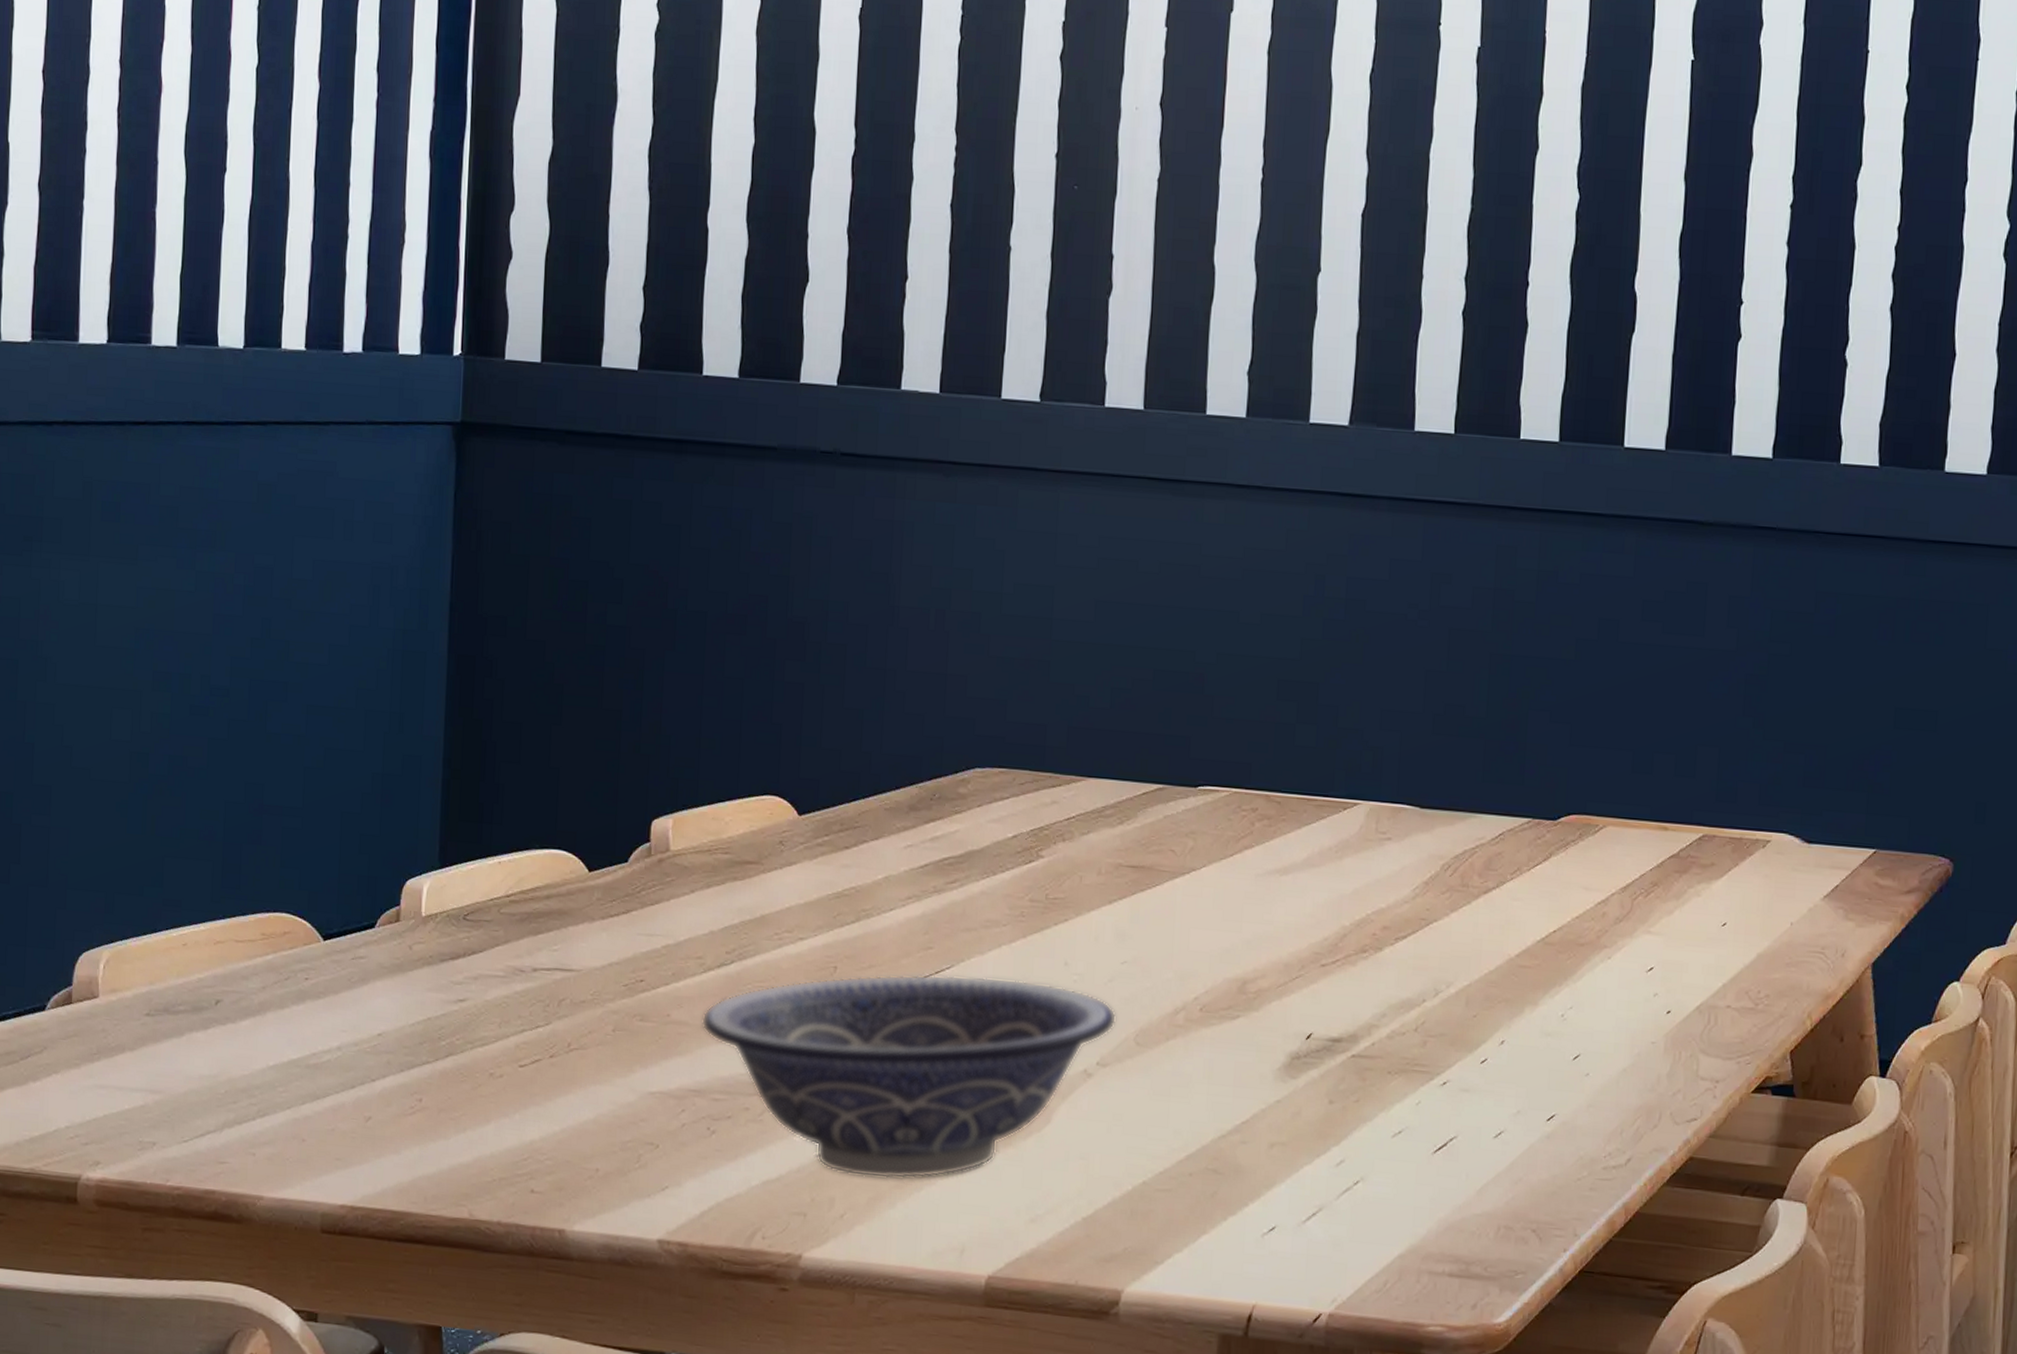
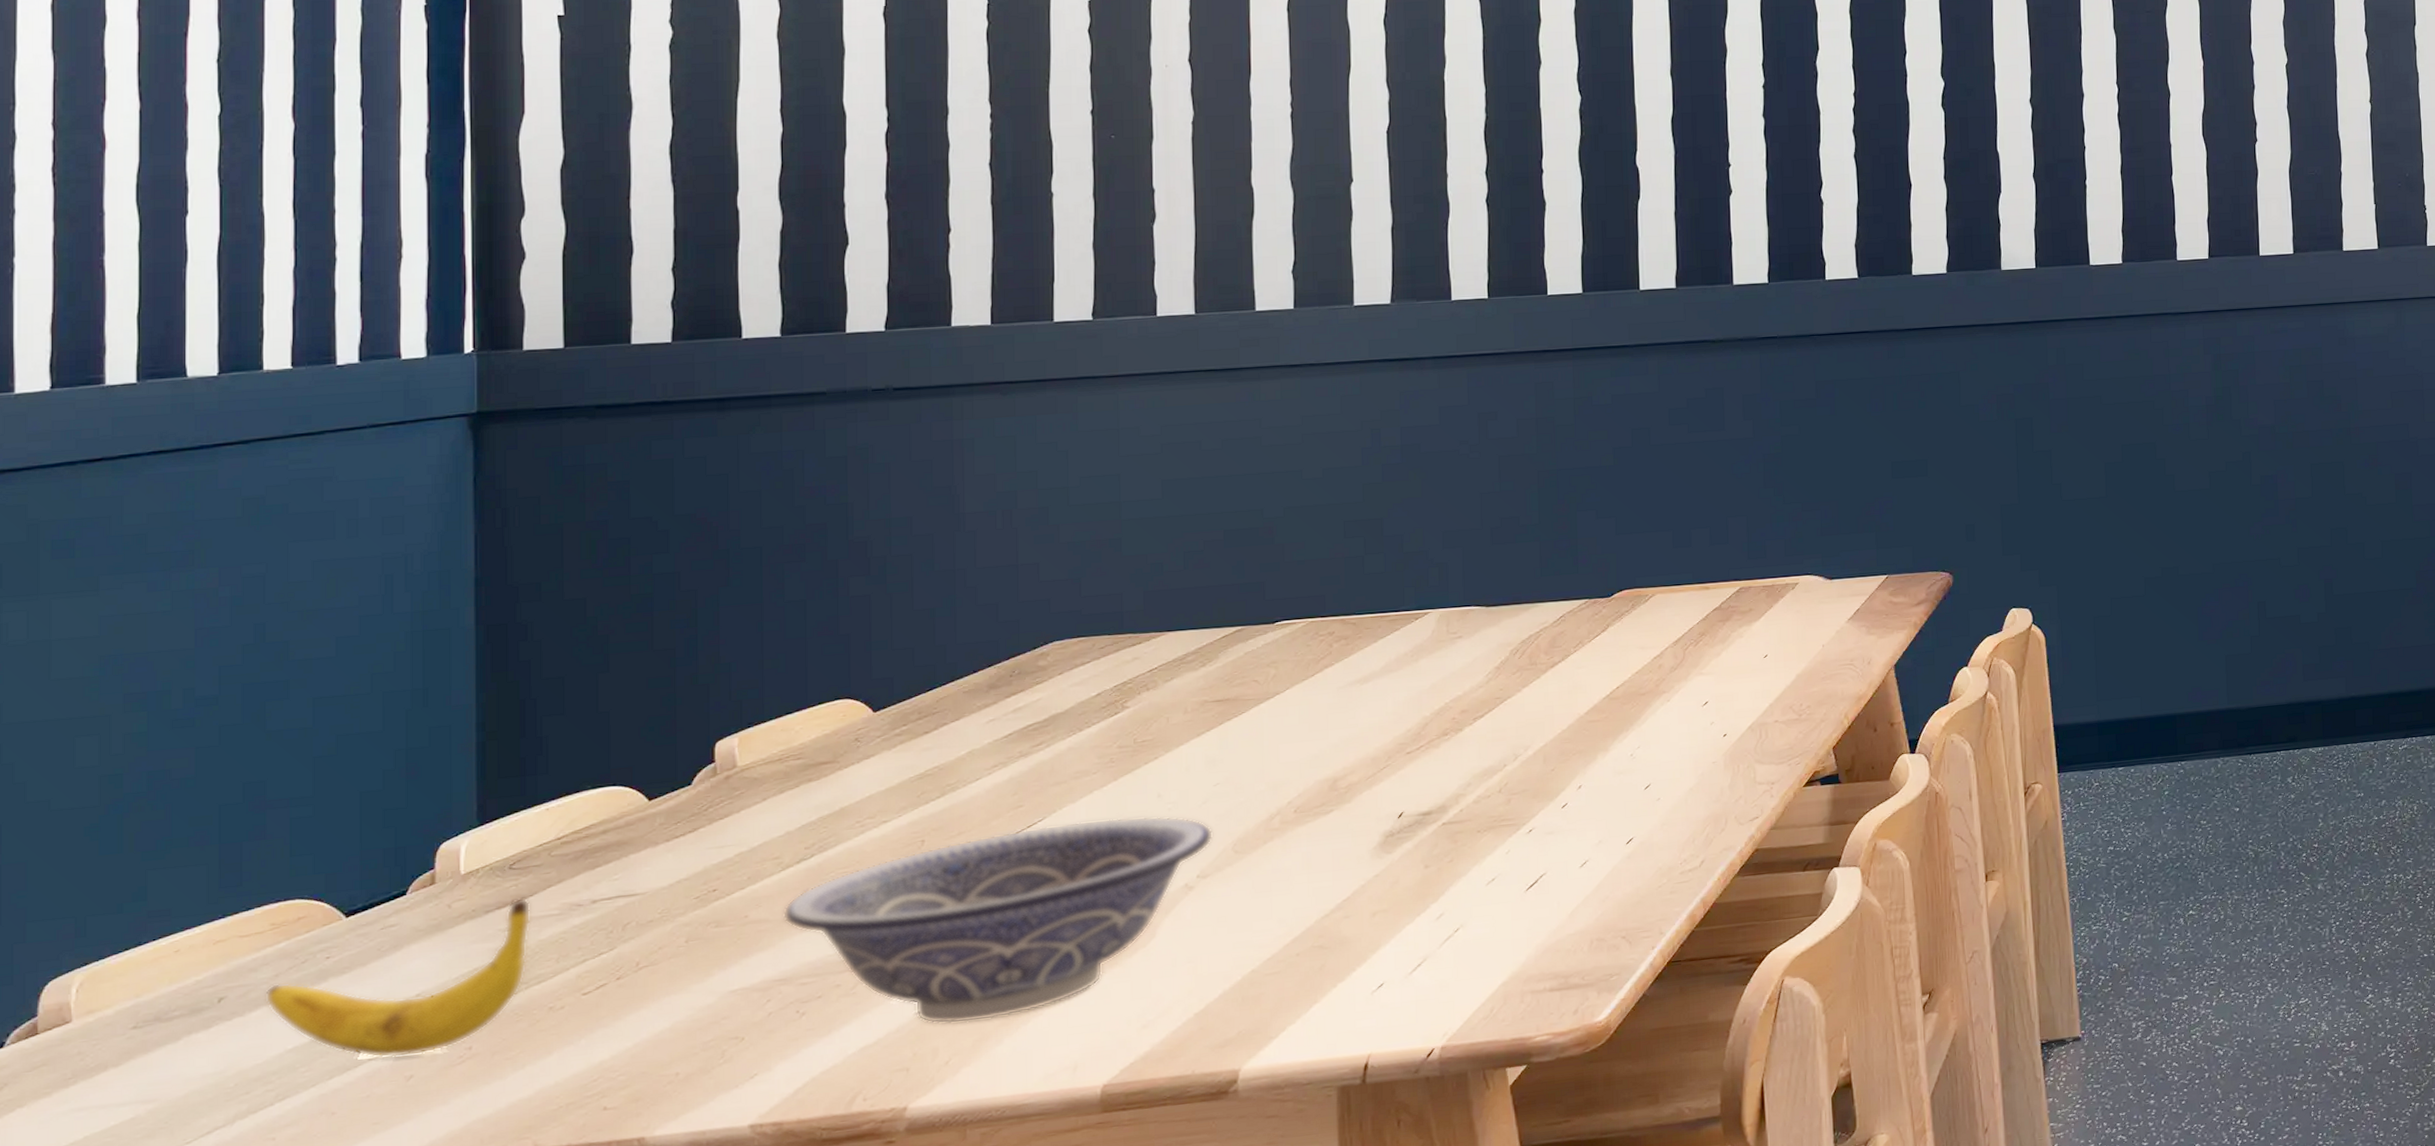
banana: none [253,951,480,1098] -> present [265,897,531,1058]

